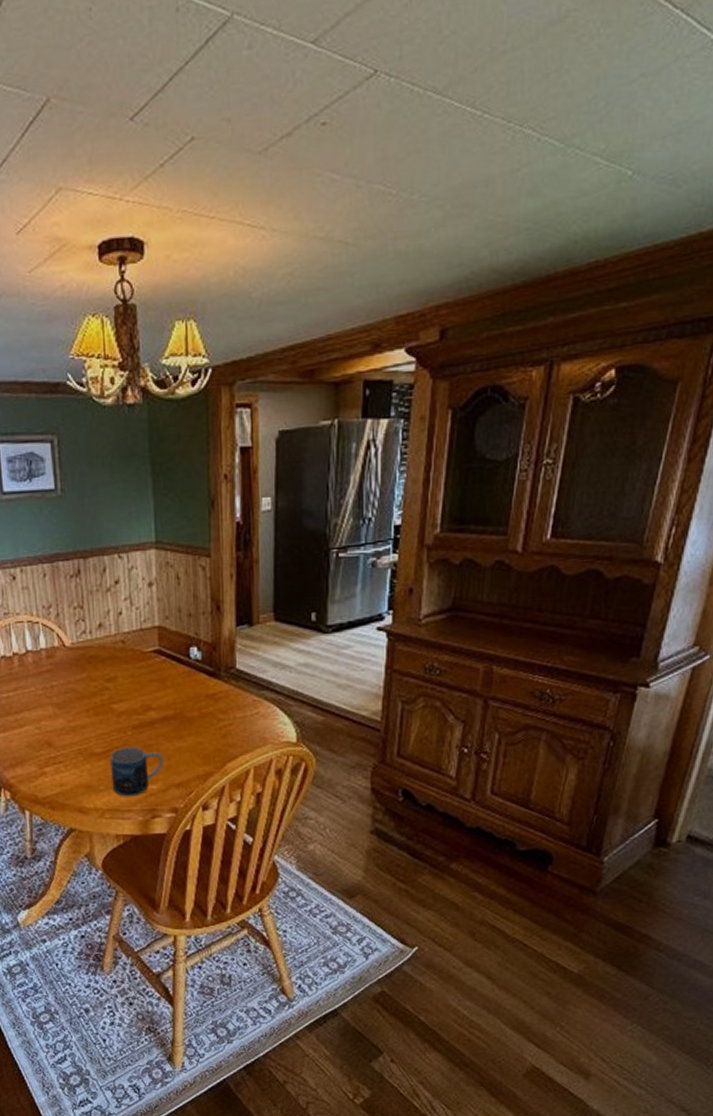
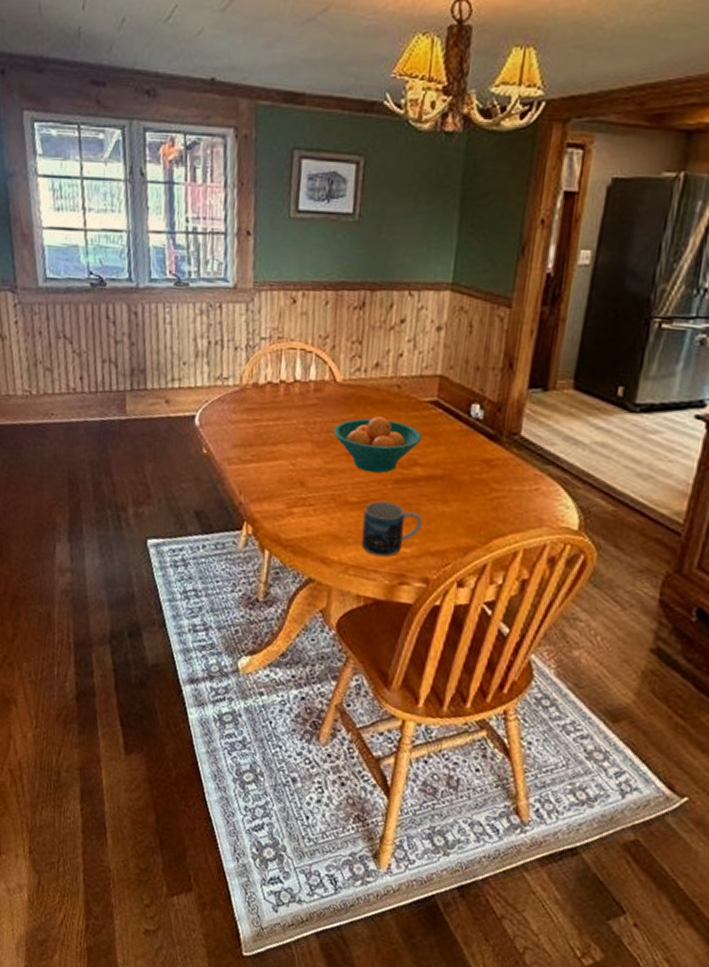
fruit bowl: none [70,671,151,724] -> present [333,415,422,473]

